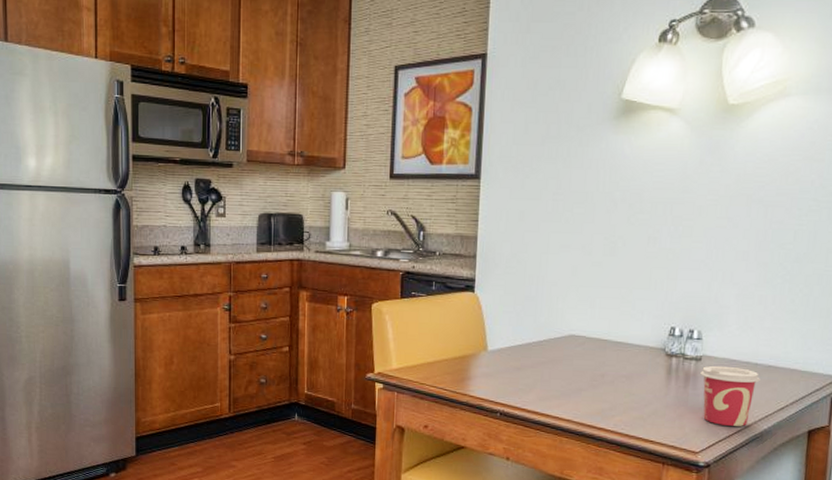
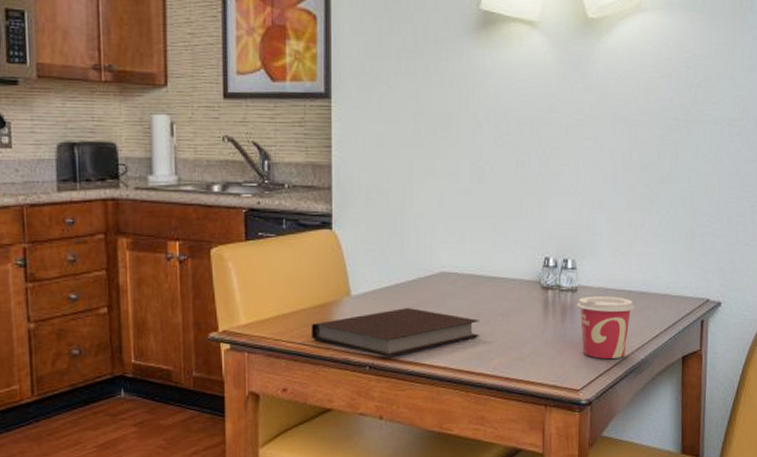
notebook: none [451,364,604,407] -> present [310,308,480,358]

